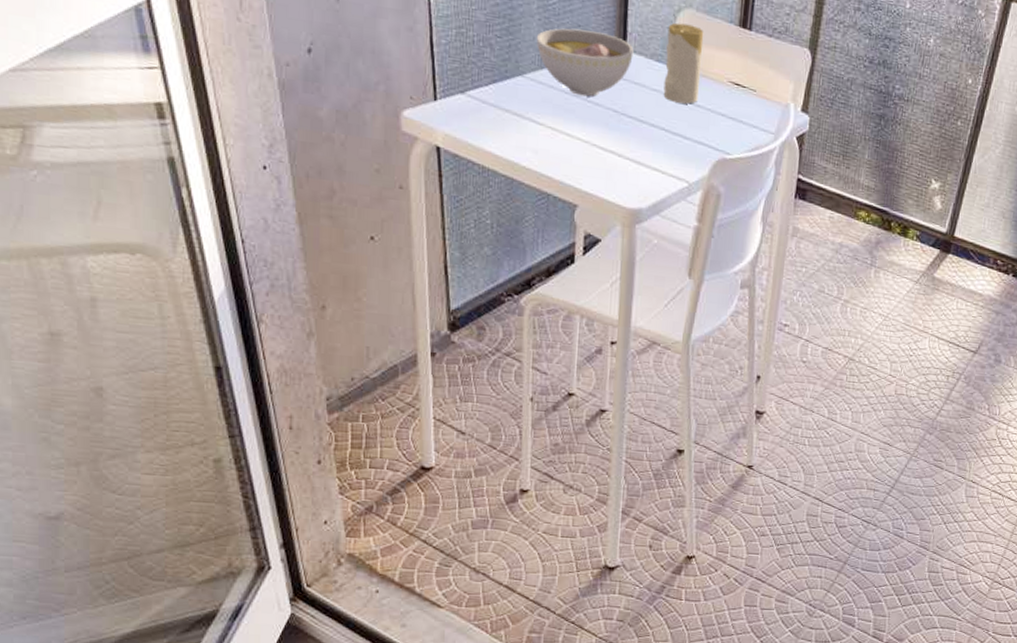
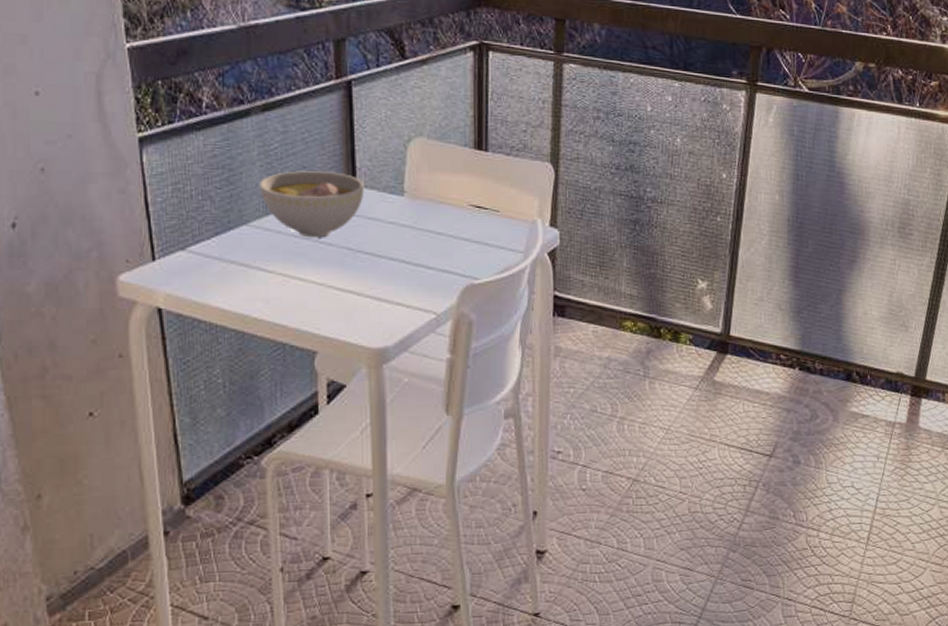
candle: present [663,22,704,104] -> none [399,152,438,233]

